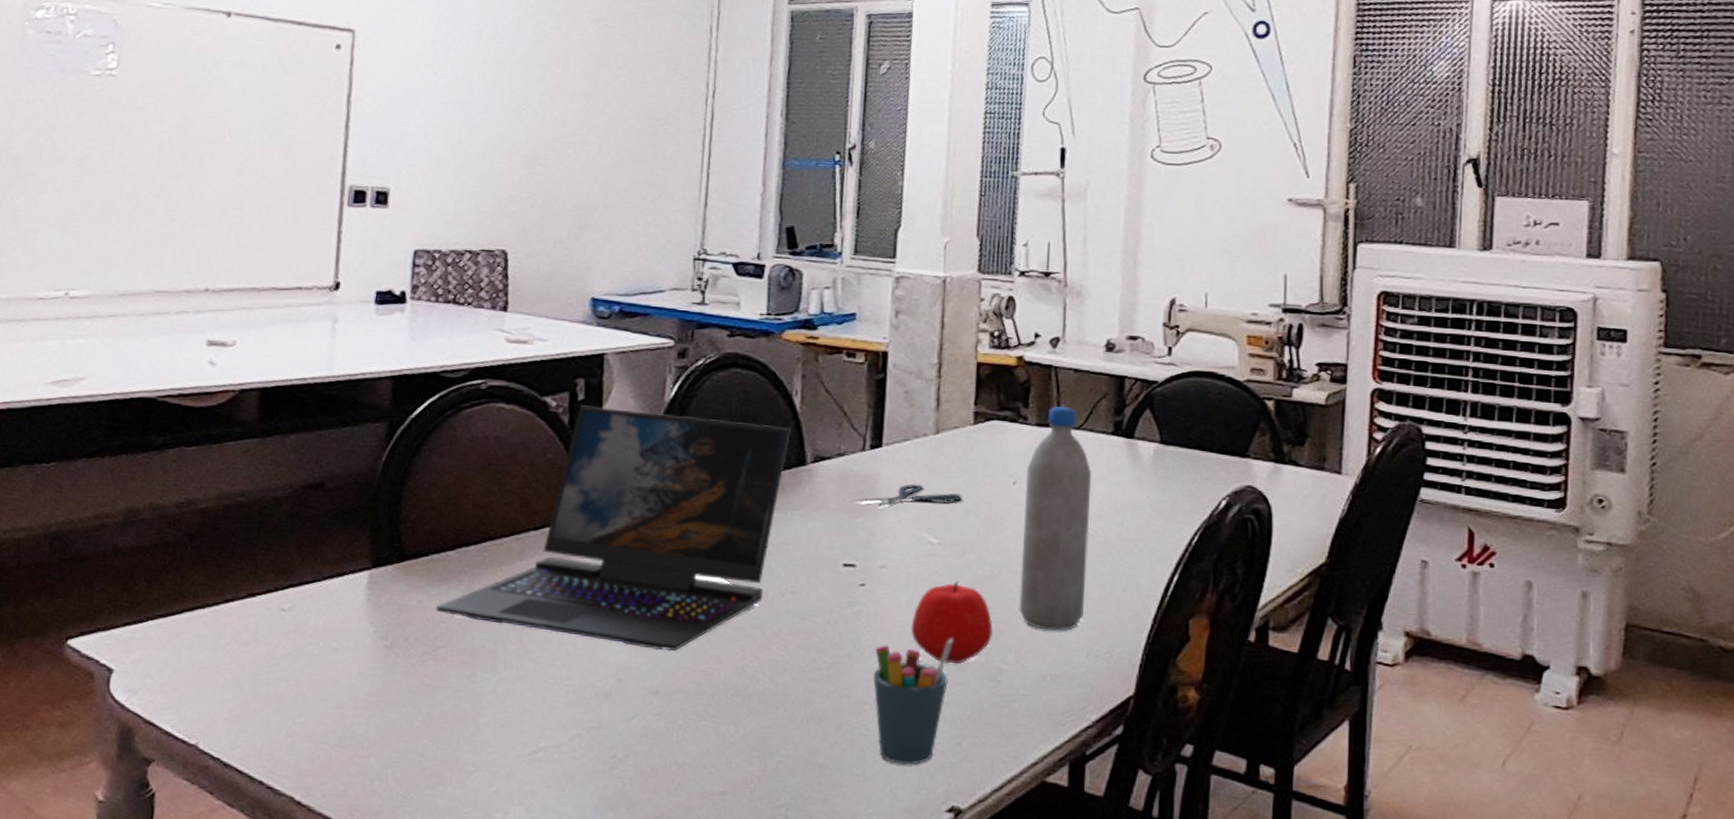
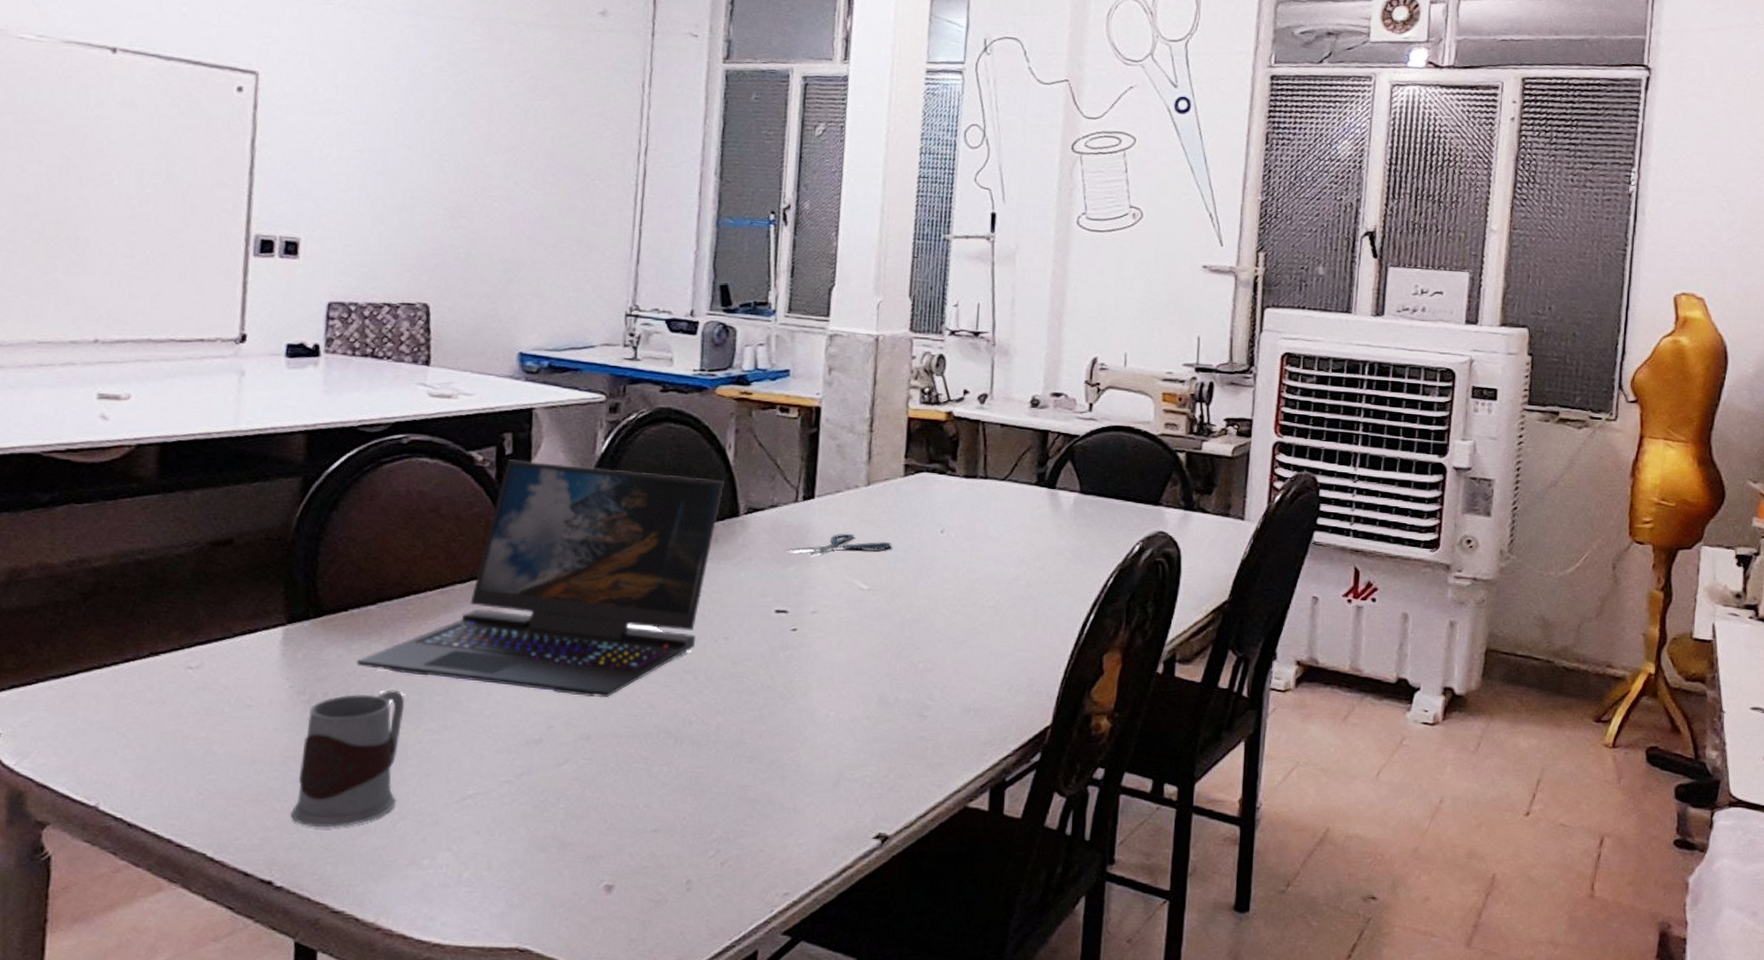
mug: none [372,637,481,777] -> present [291,690,405,828]
pen holder: present [873,638,953,766] -> none [803,677,882,797]
apple: present [911,581,994,664] -> none [841,624,921,702]
water bottle: present [1019,406,1092,631] -> none [945,459,1016,668]

